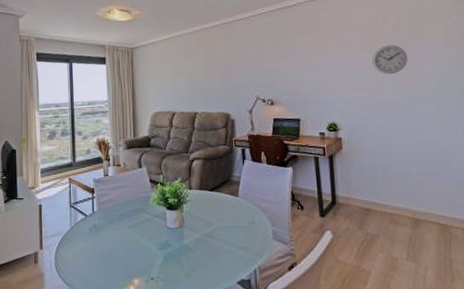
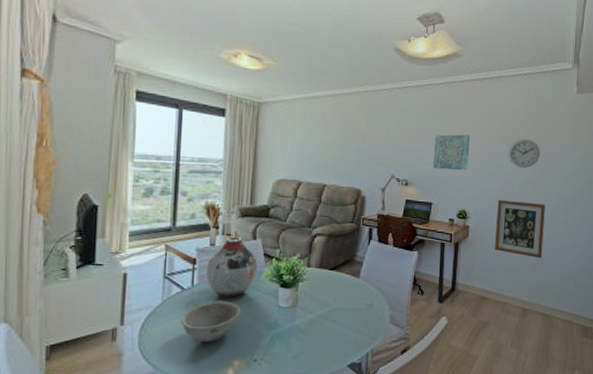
bowl: none [86,224,136,263] -> present [180,301,242,343]
vase: none [103,167,146,222] -> present [206,237,258,298]
wall art: none [295,49,332,86] -> present [433,134,470,171]
wall art: none [368,107,427,165] -> present [495,199,545,259]

